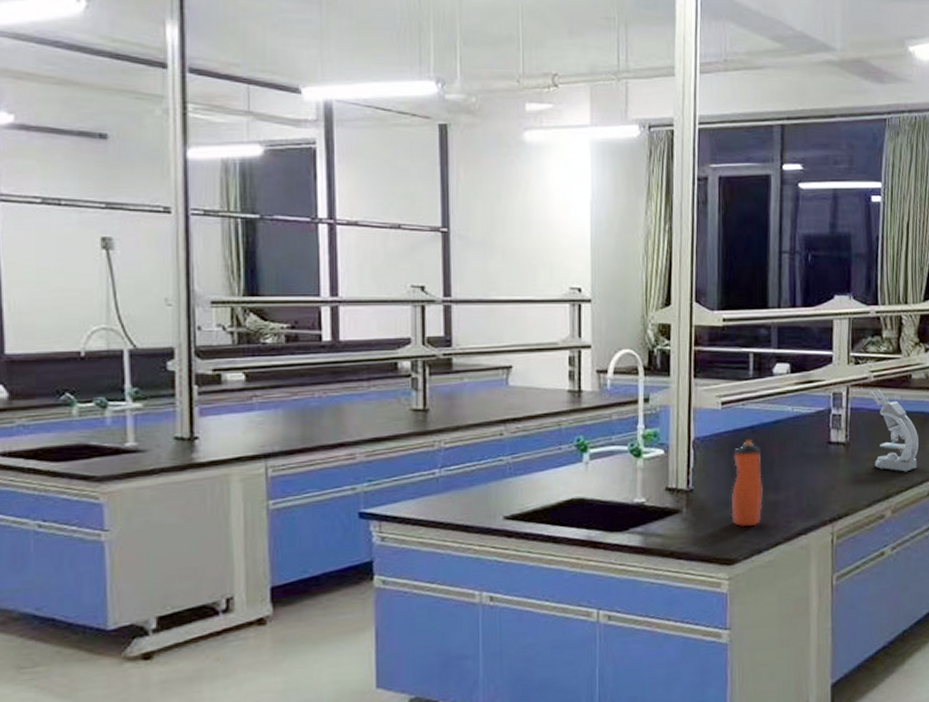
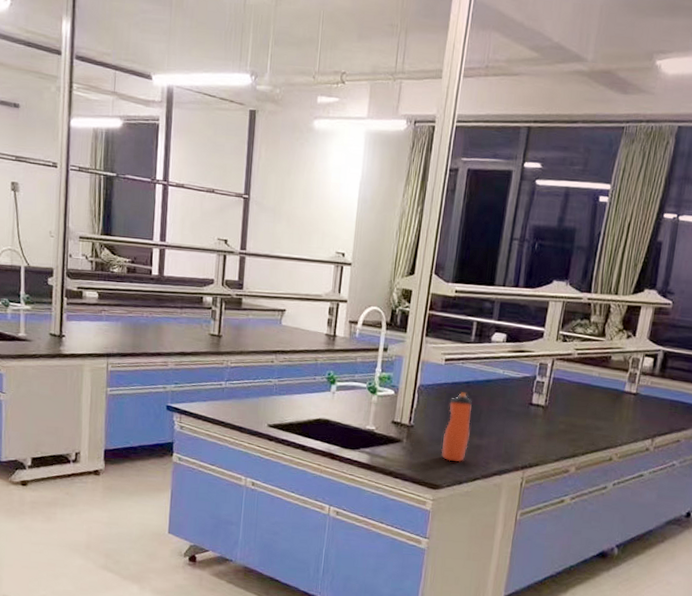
microscope: present [868,389,919,472] -> none [567,365,609,438]

